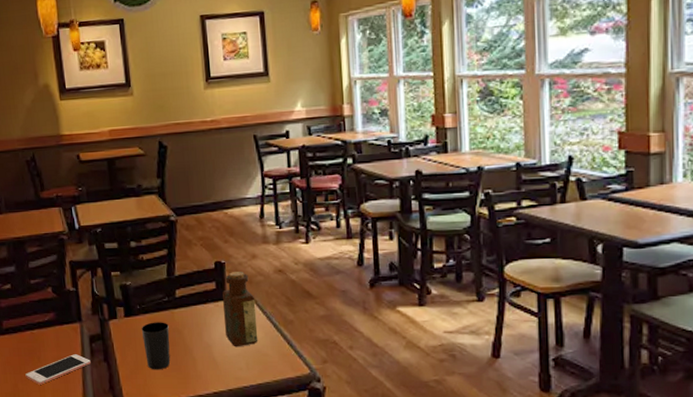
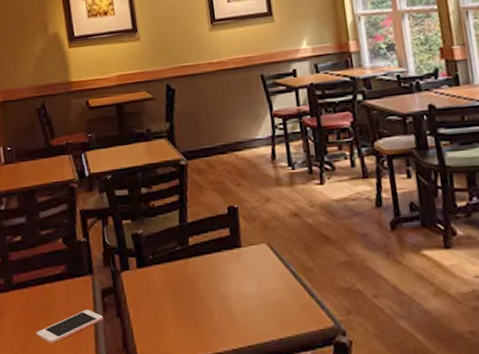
cup: present [141,322,171,370] -> none [154,272,186,326]
bottle: present [223,271,258,347] -> none [237,215,277,299]

